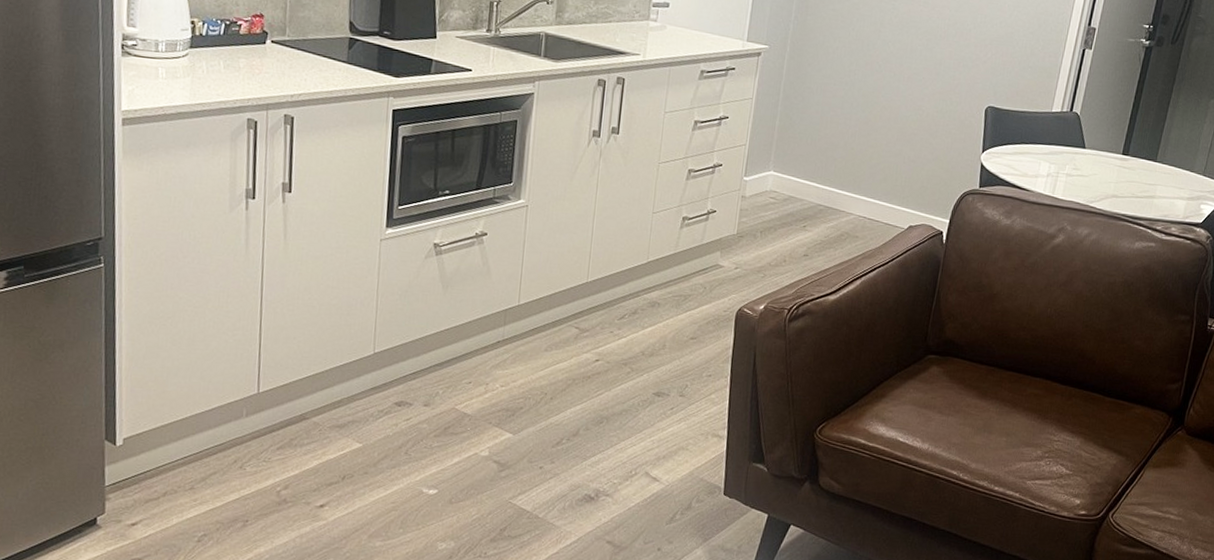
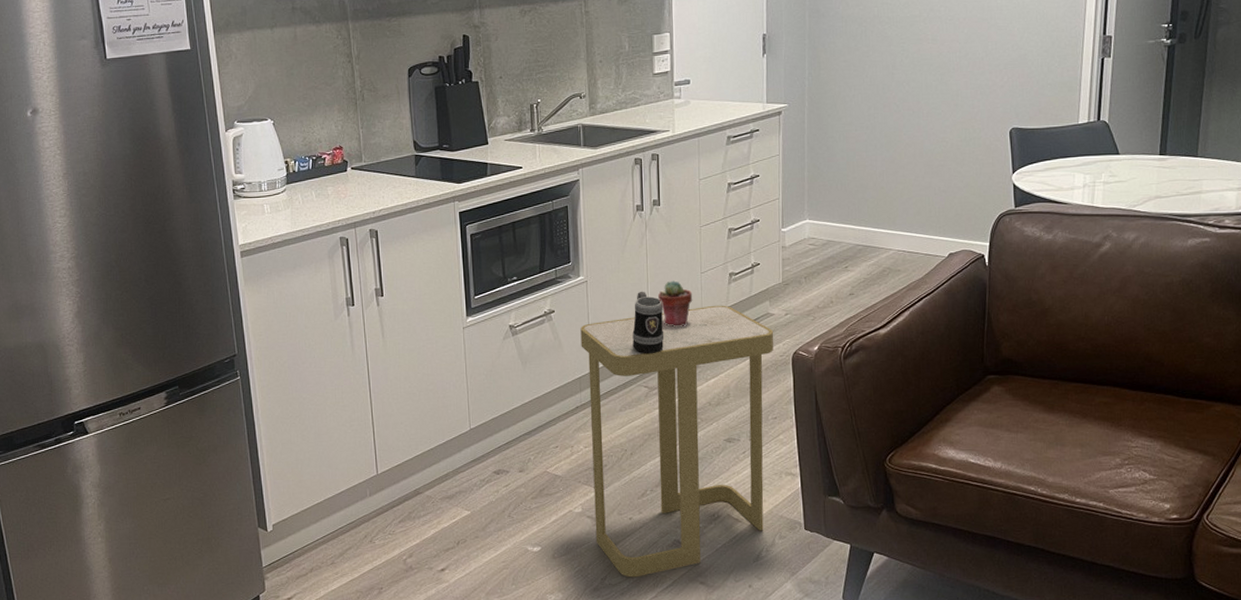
side table: none [499,249,721,531] -> present [580,305,774,578]
mug: none [568,224,608,294] -> present [632,291,665,354]
potted succulent: none [603,217,641,268] -> present [658,280,693,327]

